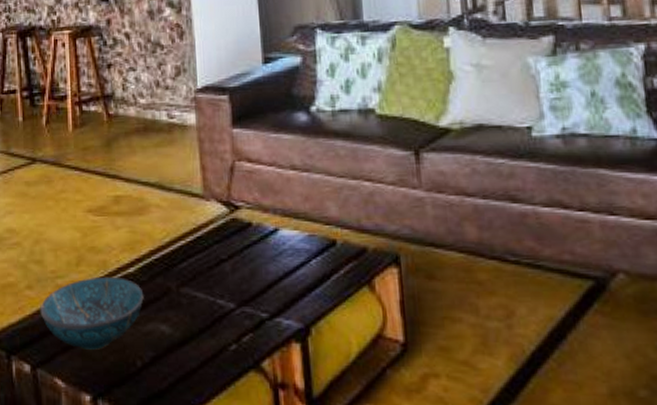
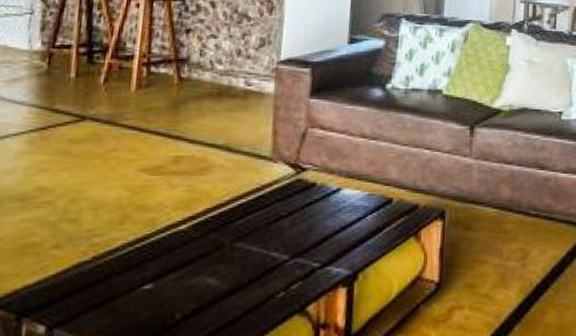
decorative bowl: present [40,276,144,350] -> none [66,233,194,306]

